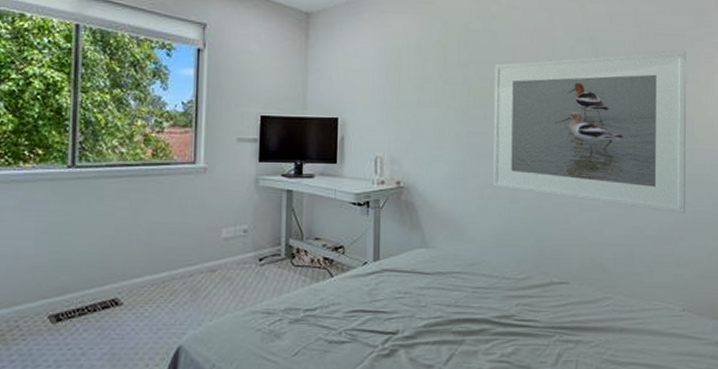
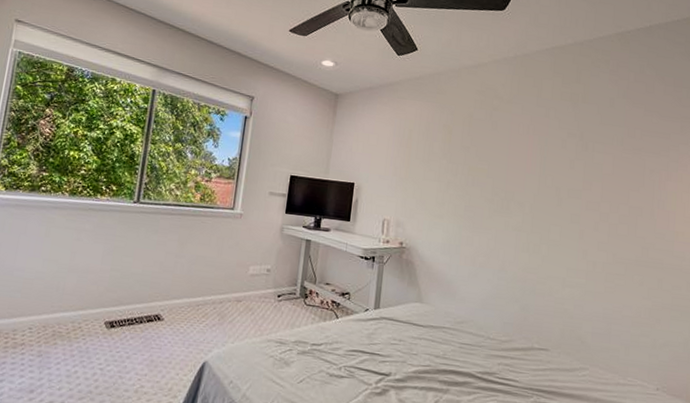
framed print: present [493,50,686,213] -> none [485,149,671,299]

